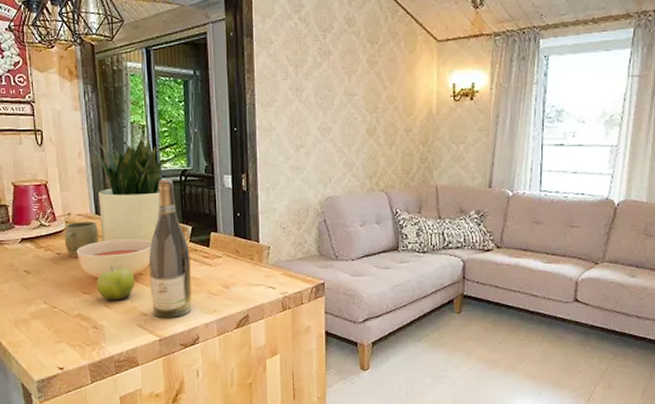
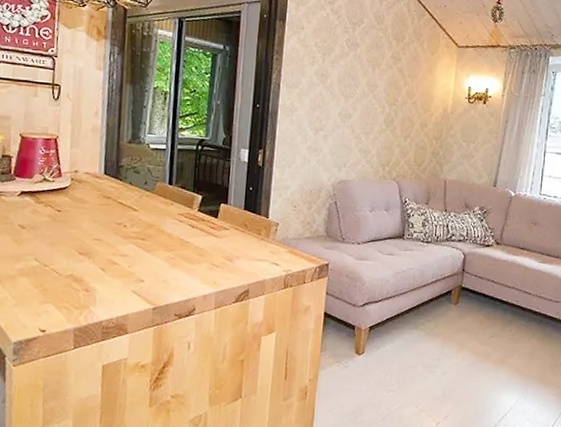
mug: present [64,222,99,257] -> none [66,180,105,216]
bowl: present [76,239,152,278] -> none [78,201,160,241]
planter: present [90,137,163,242] -> none [107,100,182,208]
fruit: present [96,266,135,301] -> none [94,228,136,264]
wine bottle: present [148,179,192,319] -> none [150,146,197,287]

